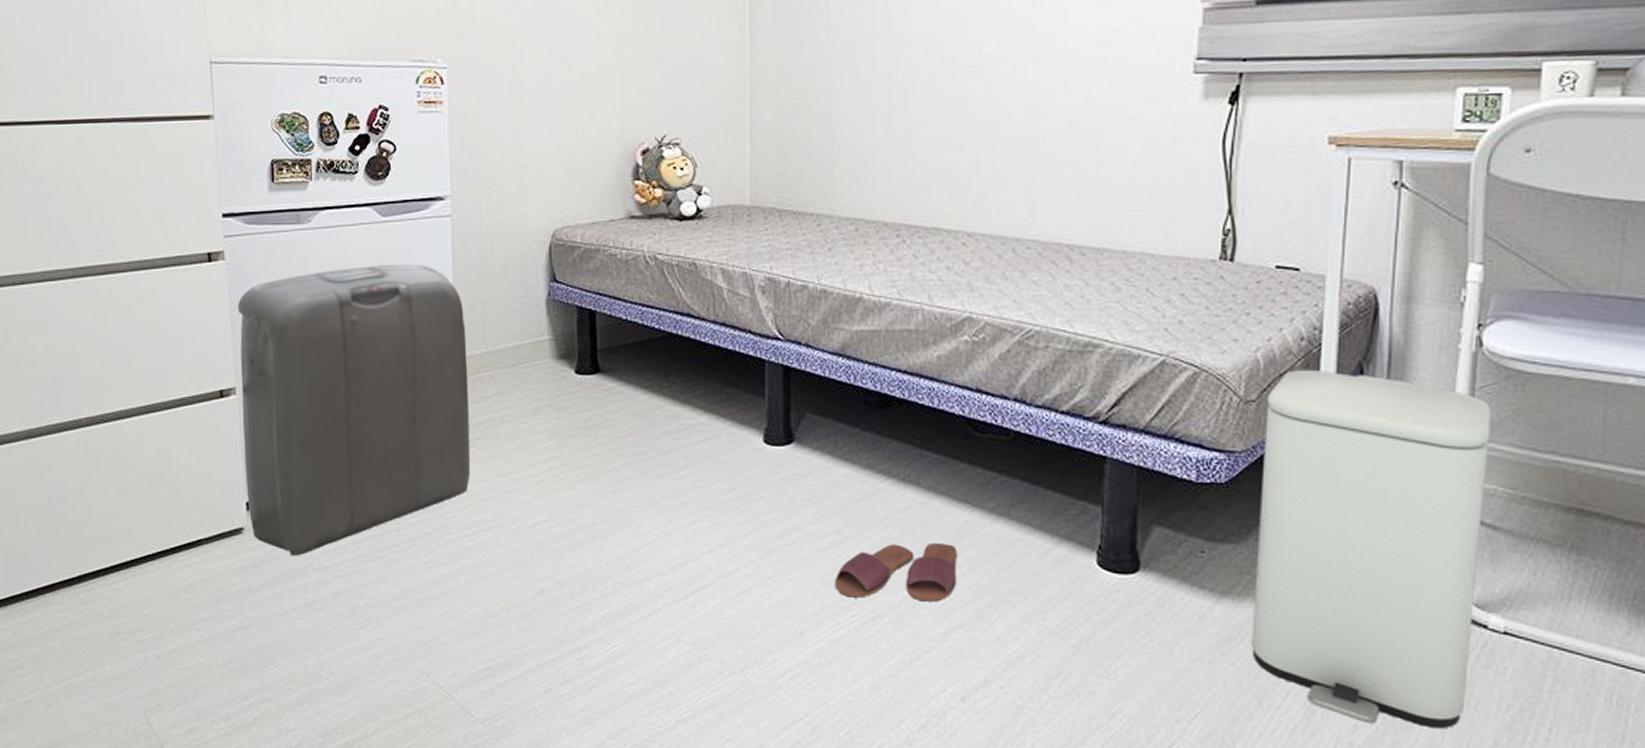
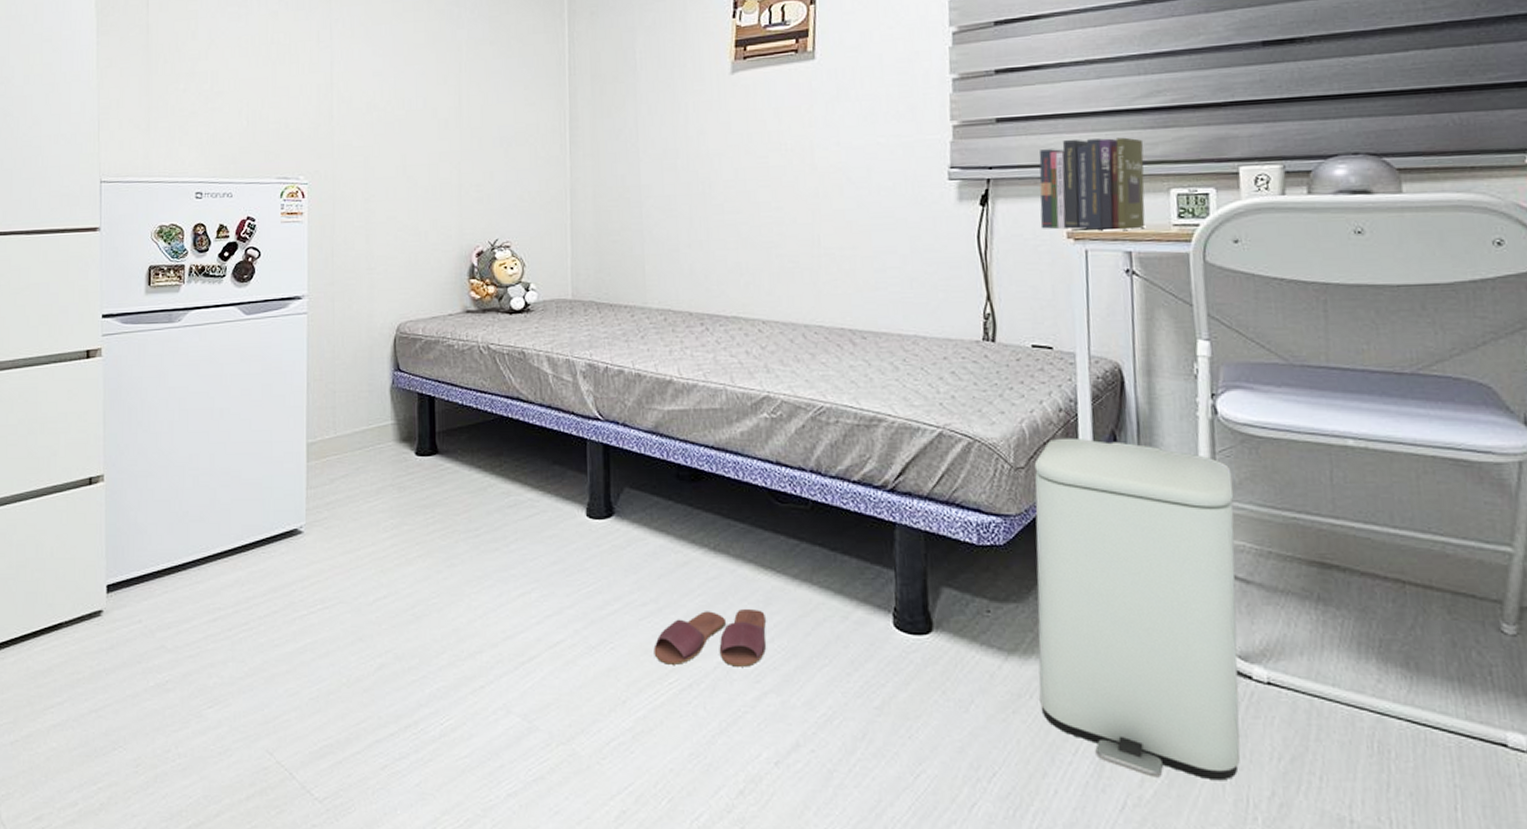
suitcase: present [237,264,471,556] -> none [107,357,319,637]
books: none [1298,25,1431,136] -> present [1039,137,1145,231]

